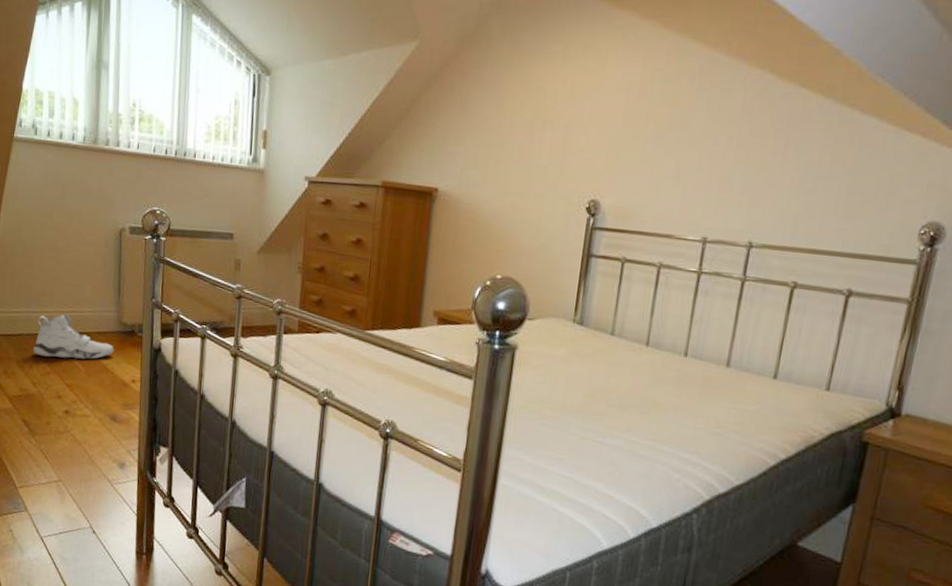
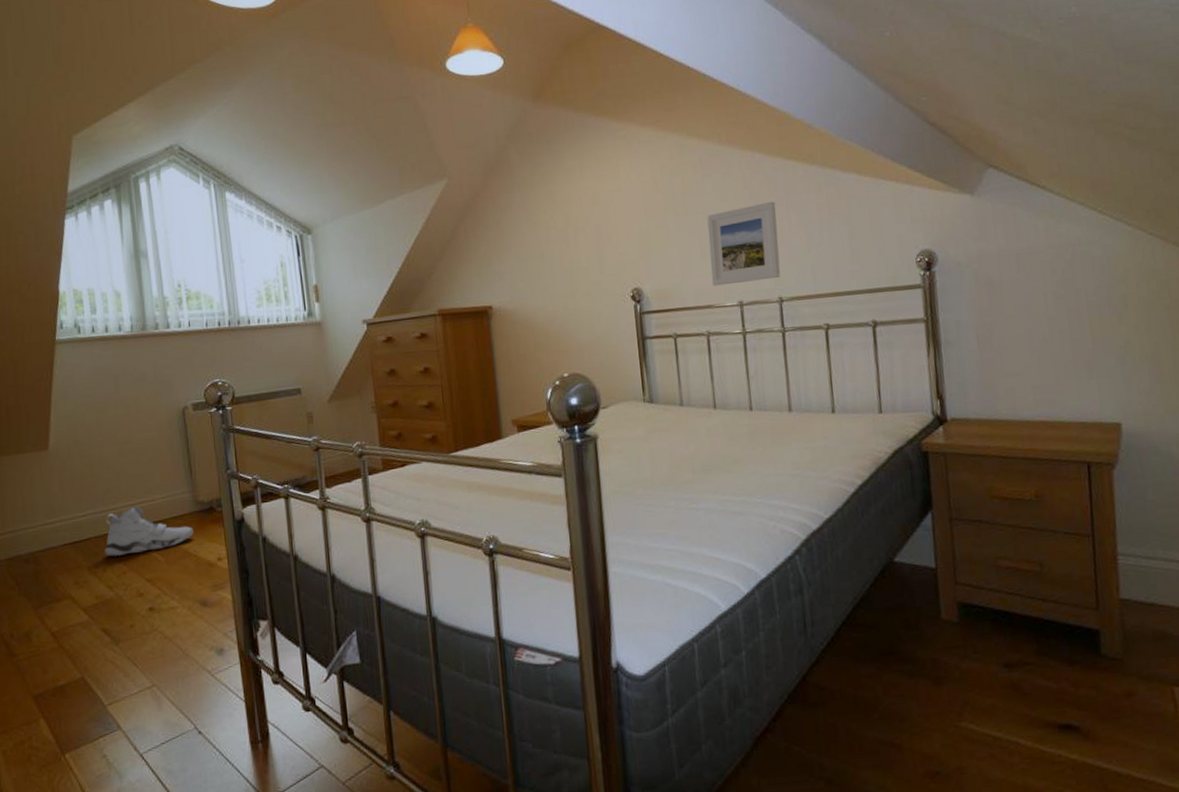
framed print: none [677,132,774,221] -> present [707,201,781,286]

